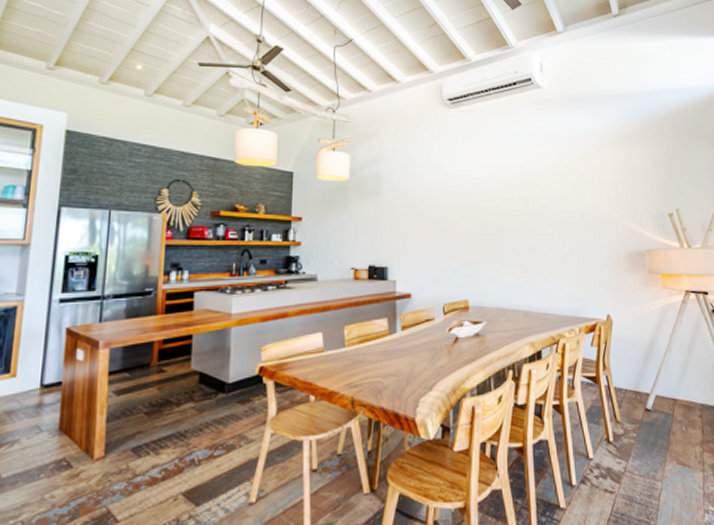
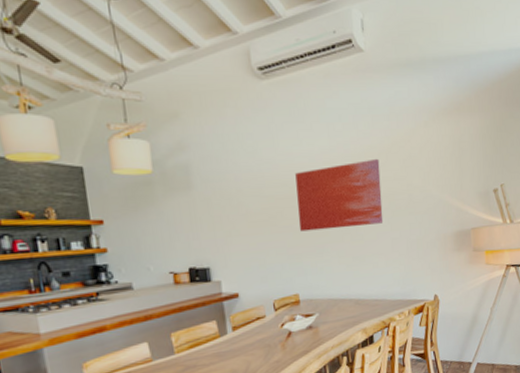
wall art: none [473,178,555,240] -> present [295,158,384,232]

